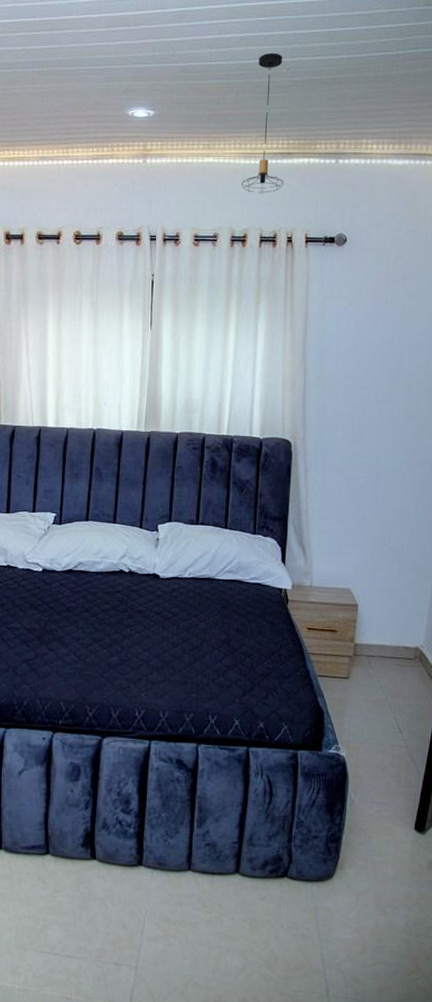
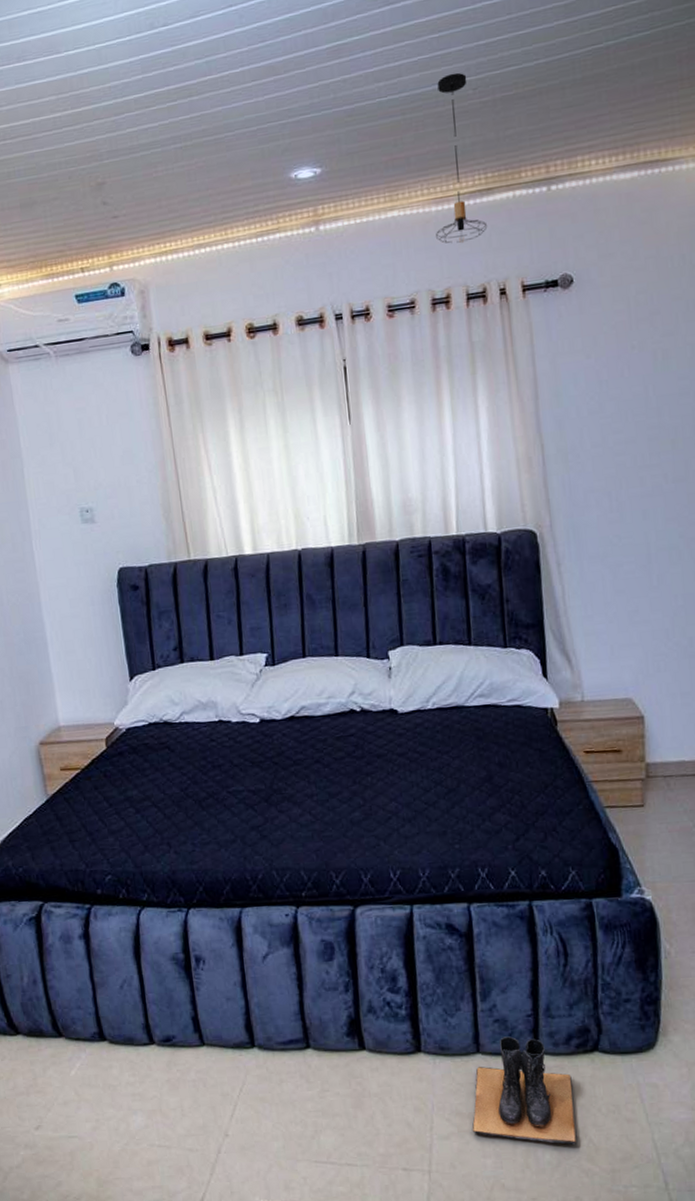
boots: none [176,858,263,953] -> present [472,1036,577,1145]

